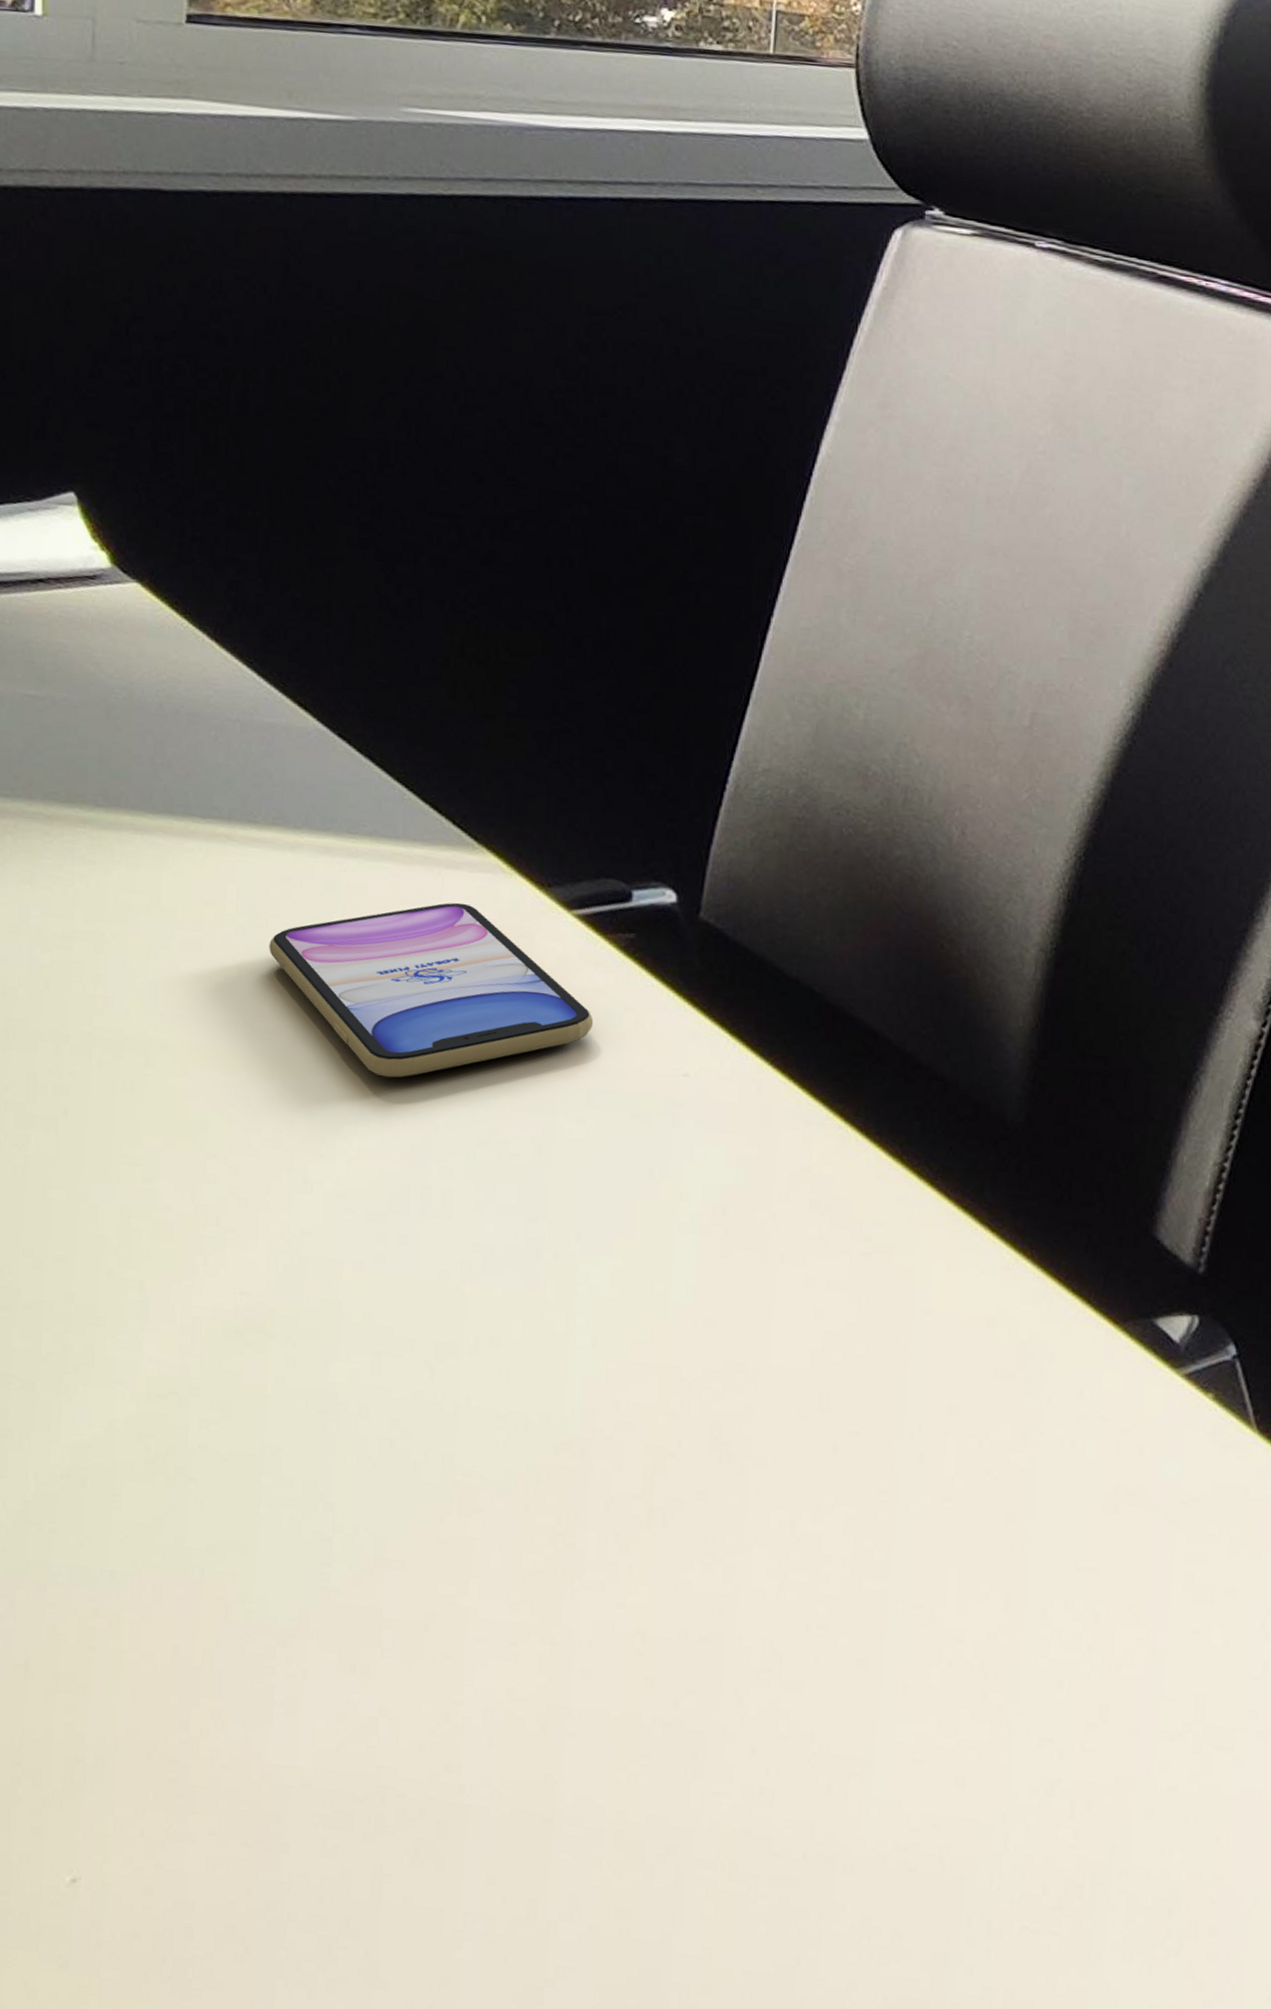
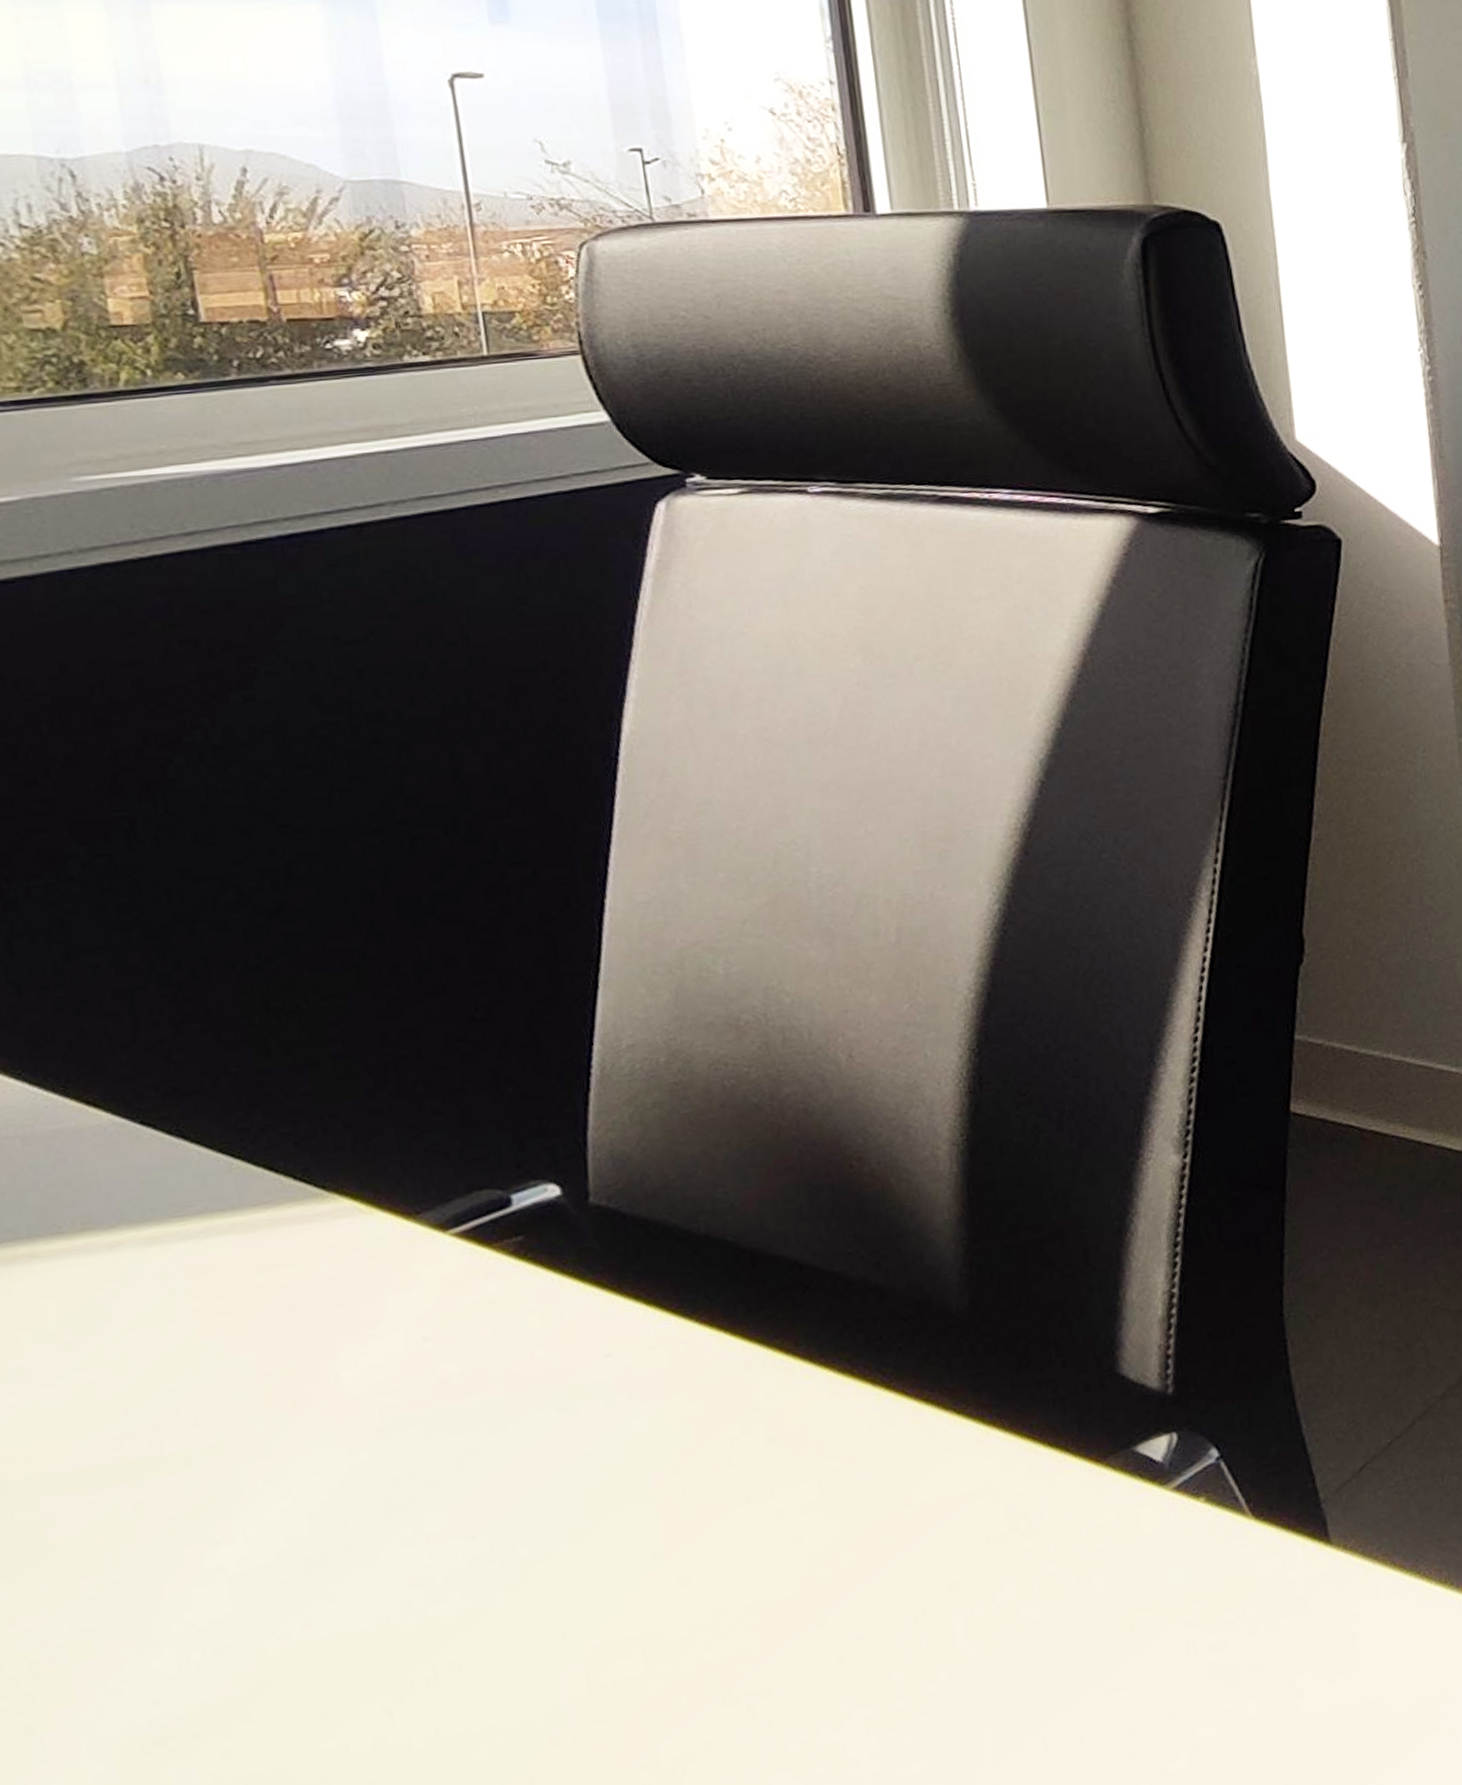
smartphone: present [269,902,594,1078] -> none [105,1253,497,1447]

